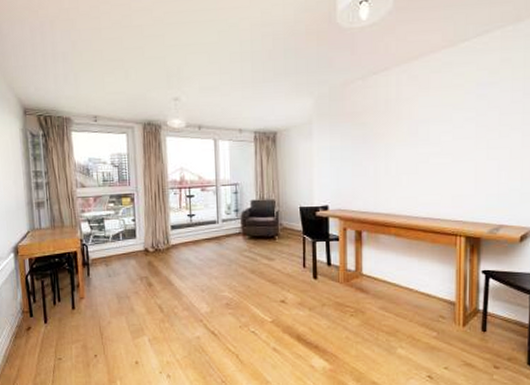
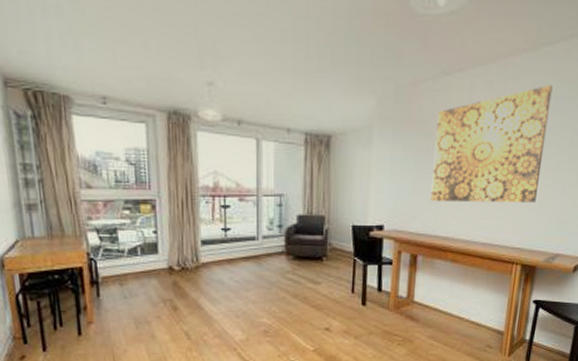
wall art: none [369,74,475,183] -> present [430,85,553,203]

